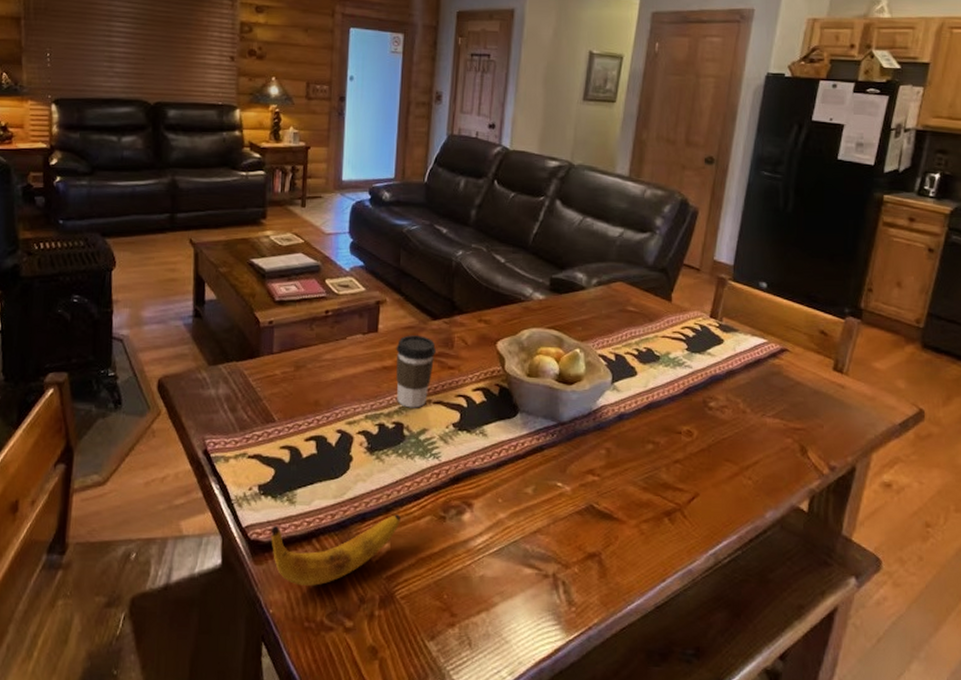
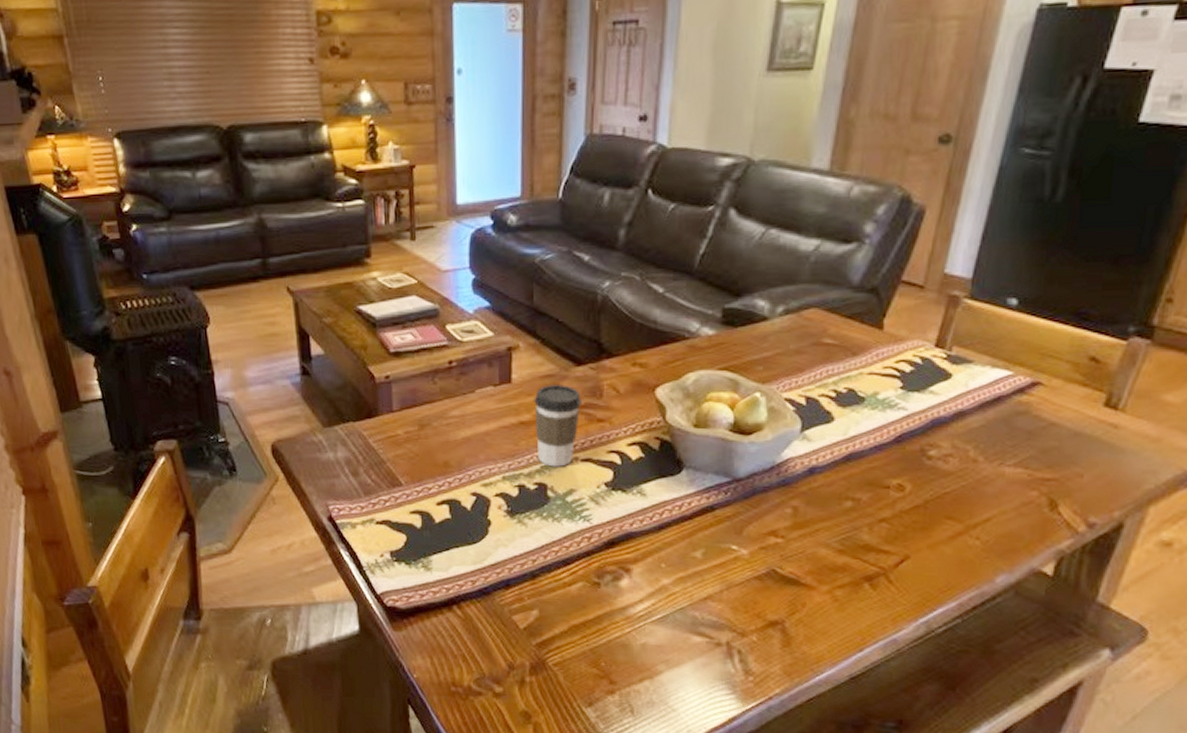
banana: present [271,514,401,586] -> none [408,581,549,652]

